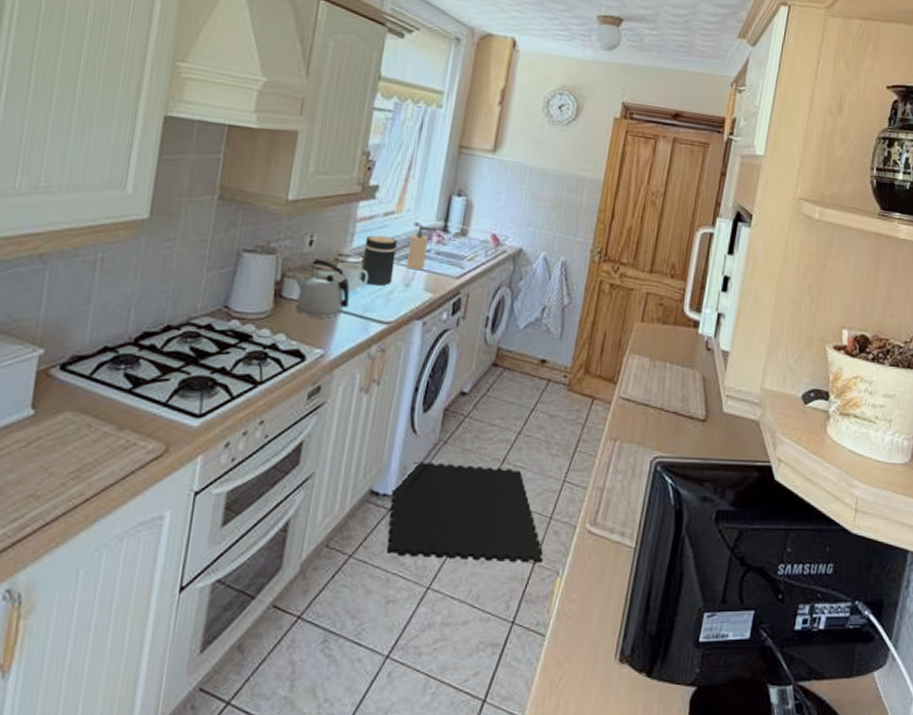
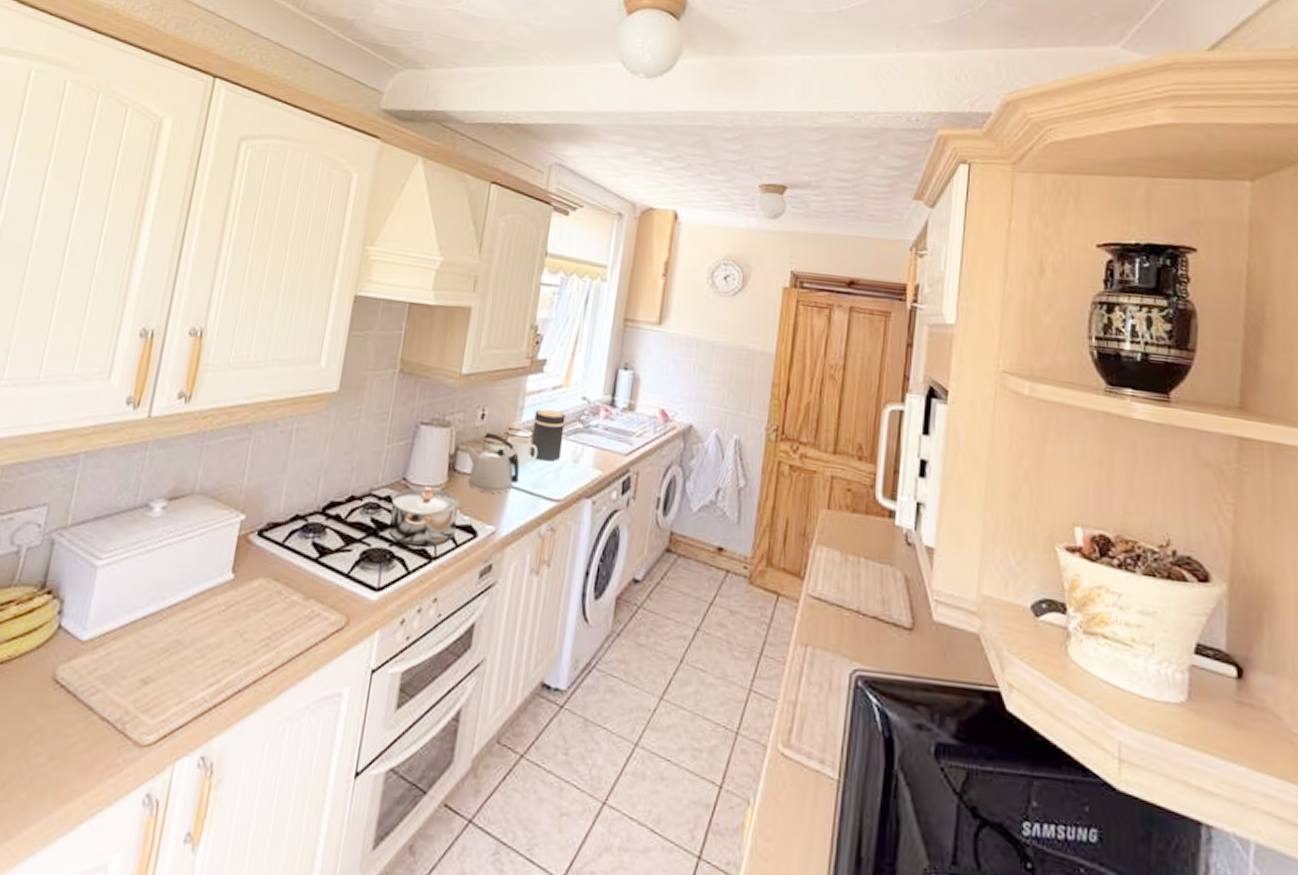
cooking pot: none [209,312,288,374] -> present [388,485,461,549]
floor mat: present [386,461,544,564] -> none [559,654,731,788]
soap dispenser: present [407,226,438,271] -> none [575,400,605,447]

